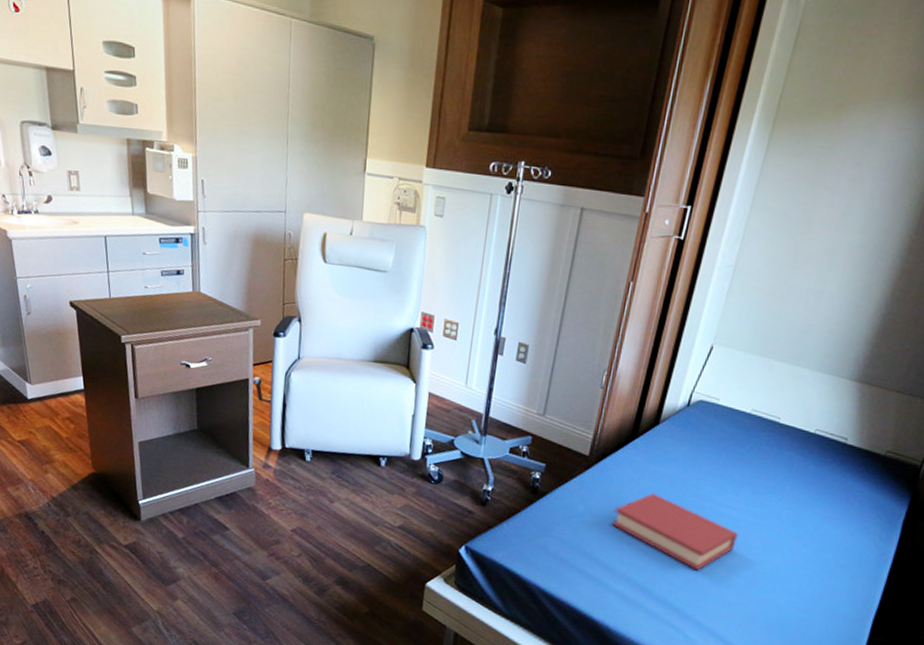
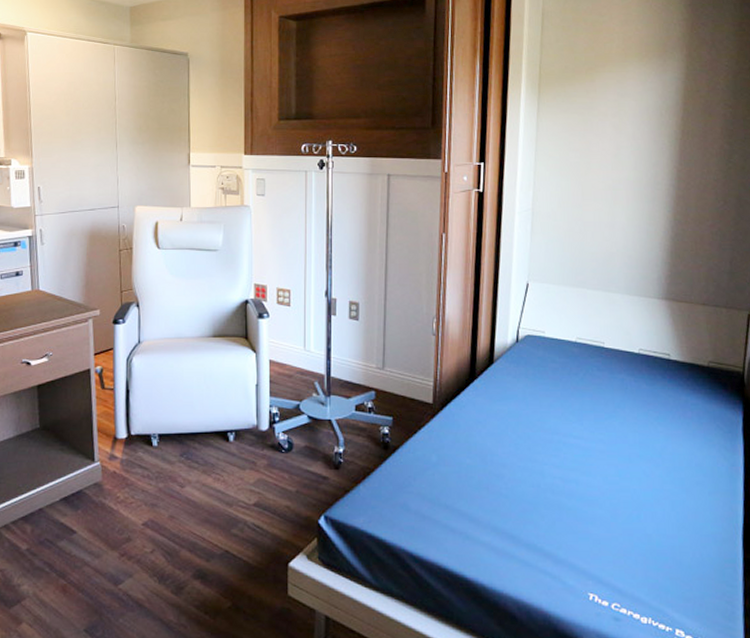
hardback book: present [612,492,738,571] -> none [467,432,591,509]

